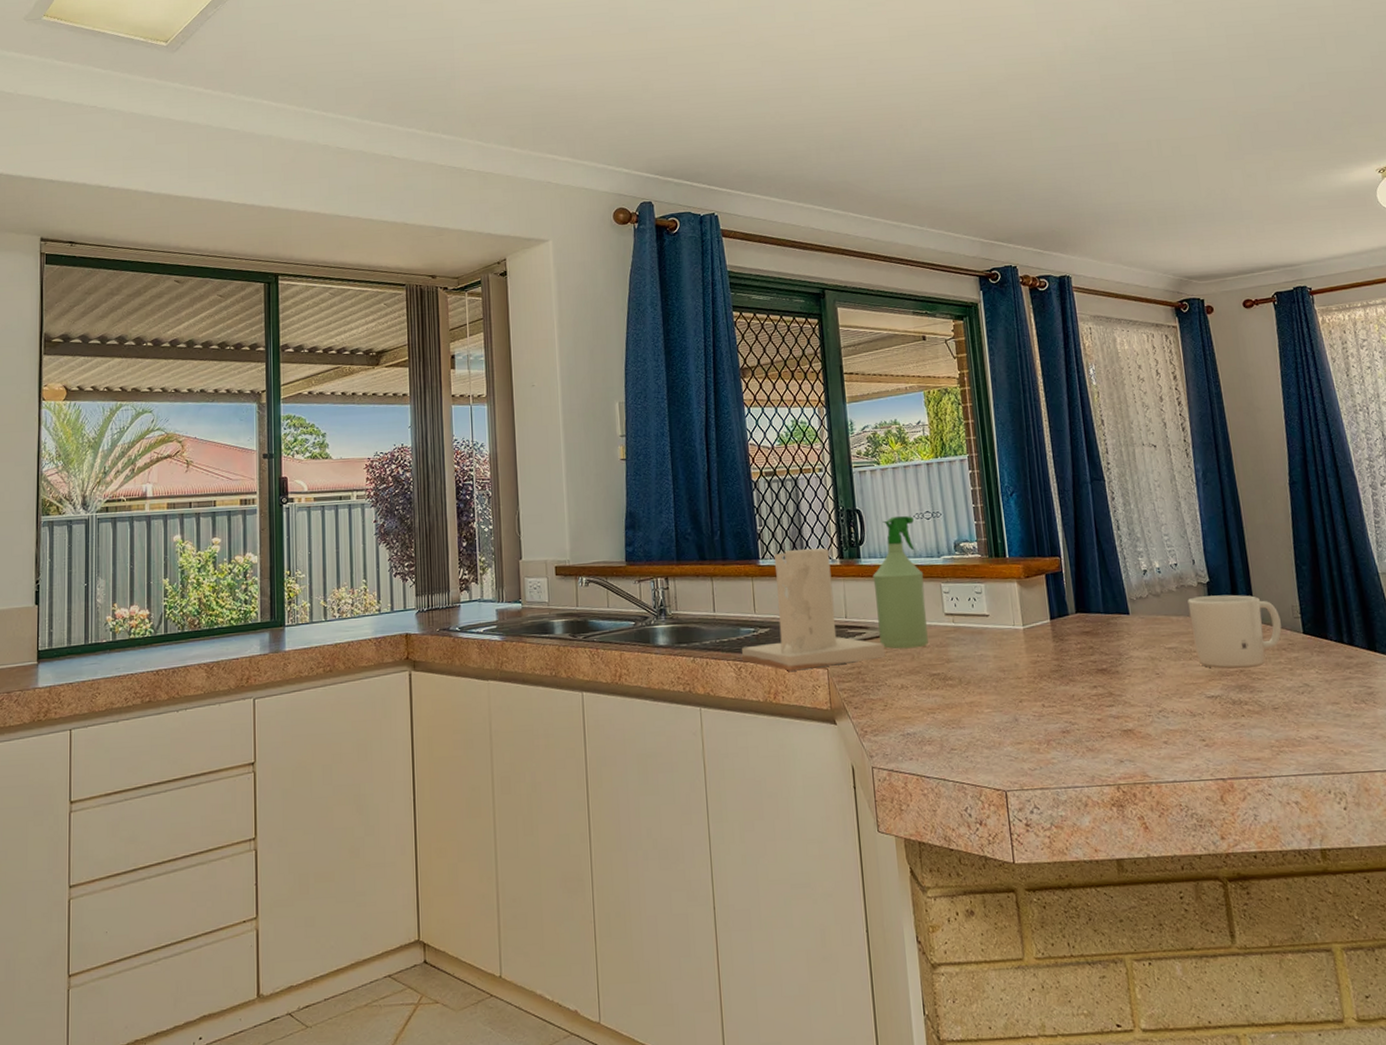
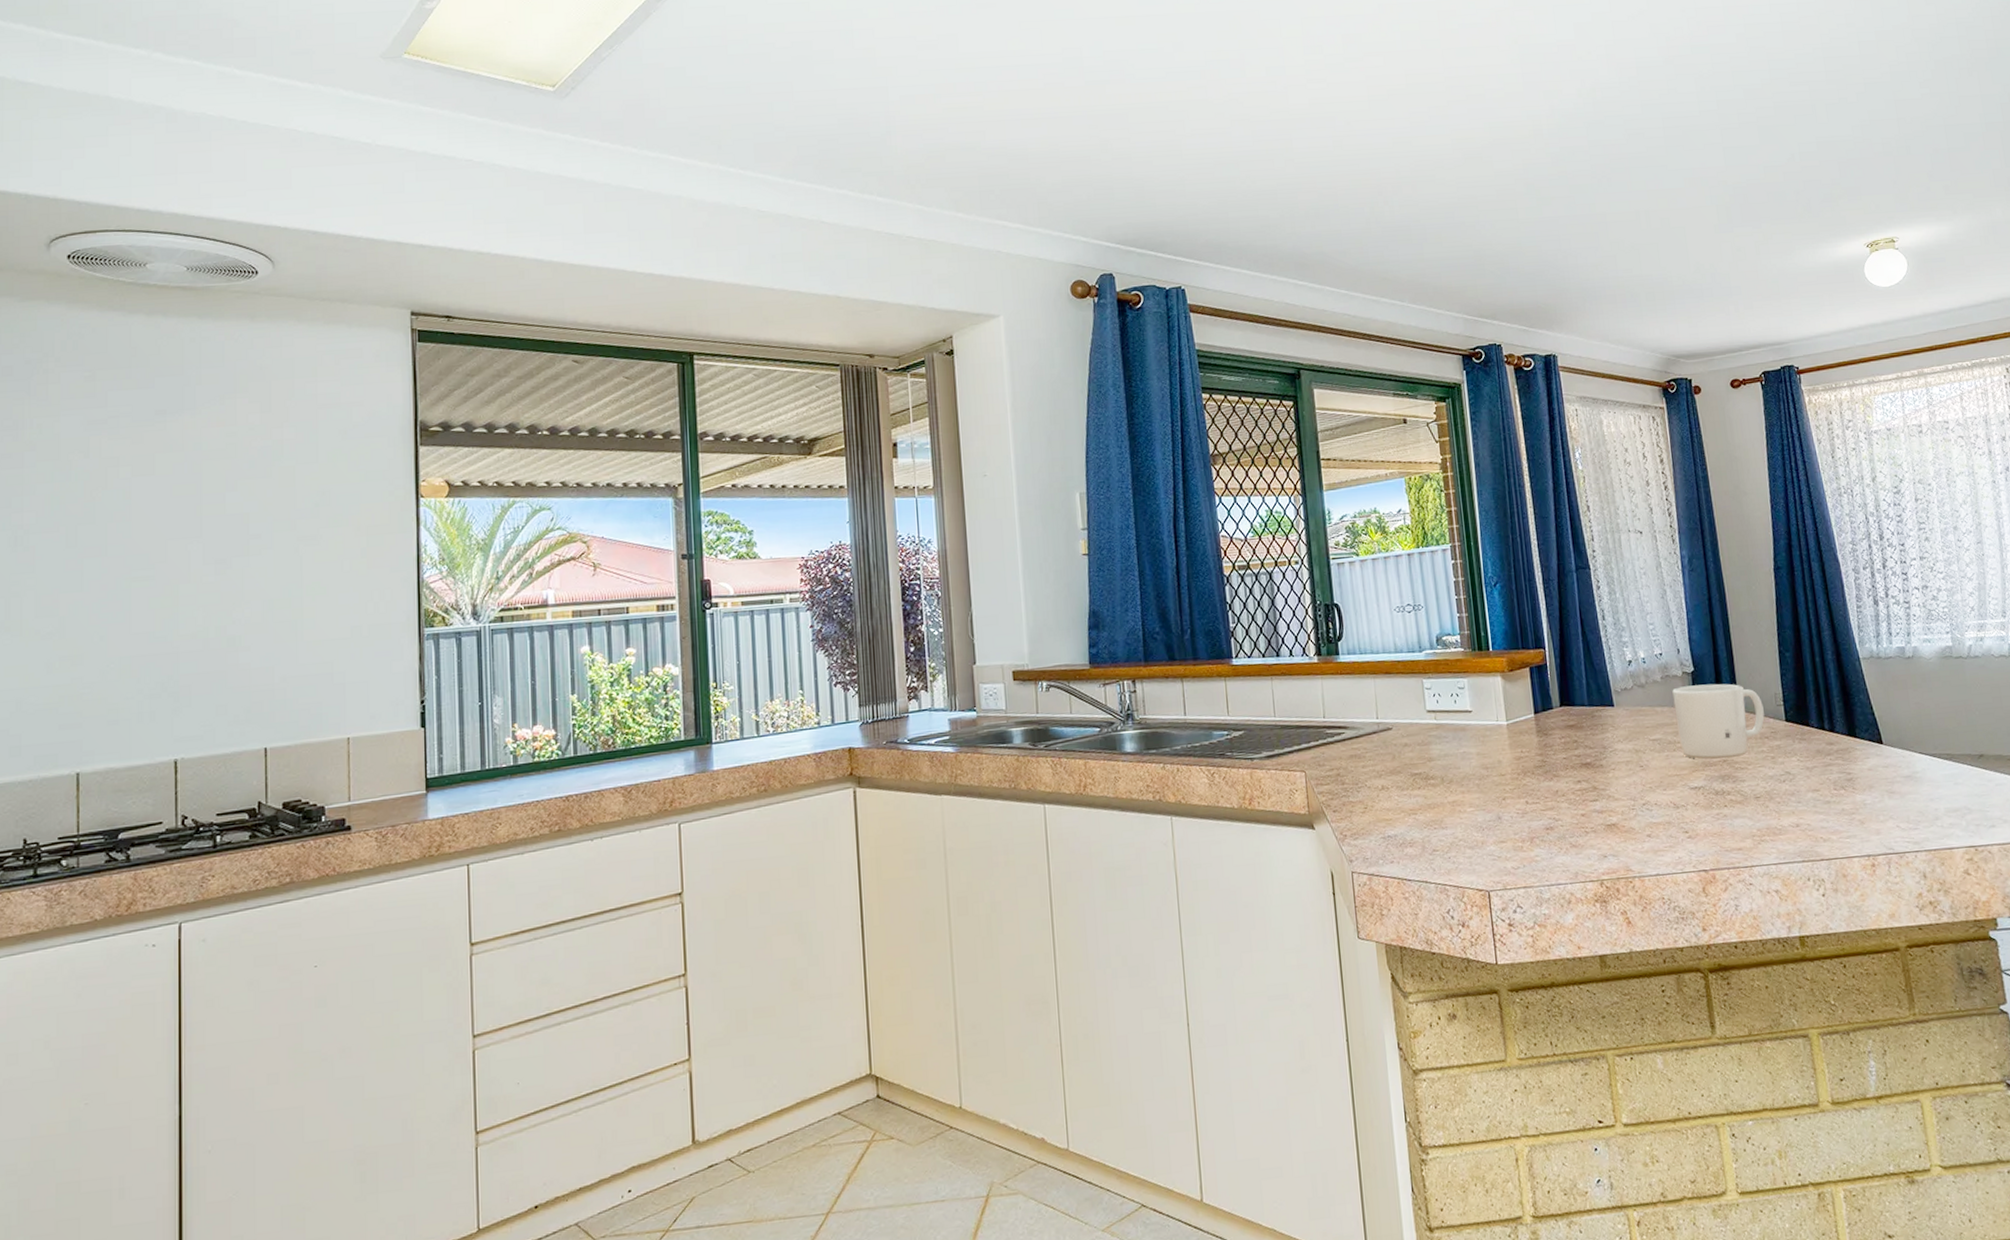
paper towel roll: present [741,548,885,671] -> none [1214,645,1365,776]
spray bottle: present [872,515,929,650] -> none [1352,609,1411,749]

